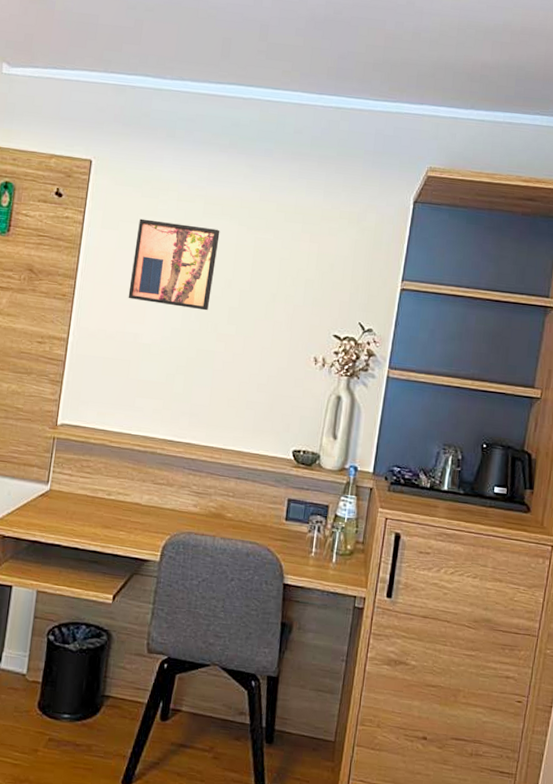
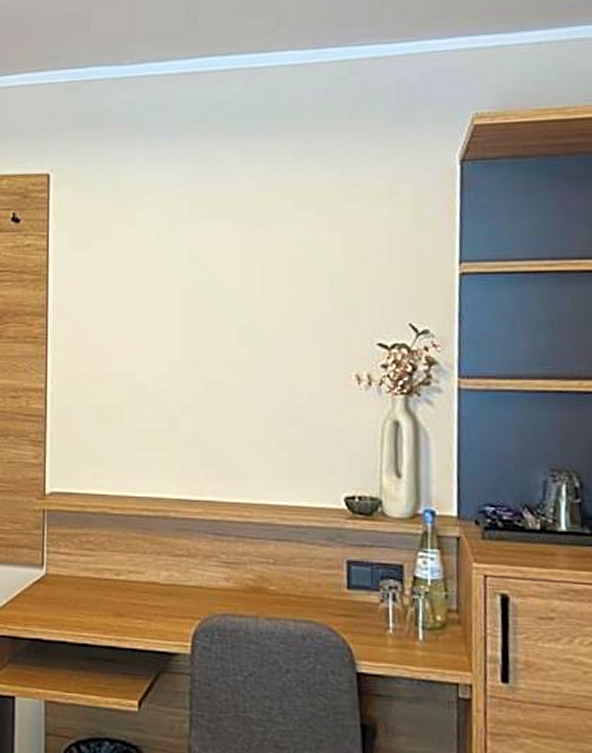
wall art: present [128,218,220,311] -> none [111,232,214,334]

